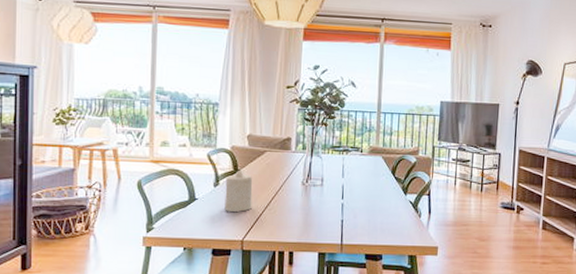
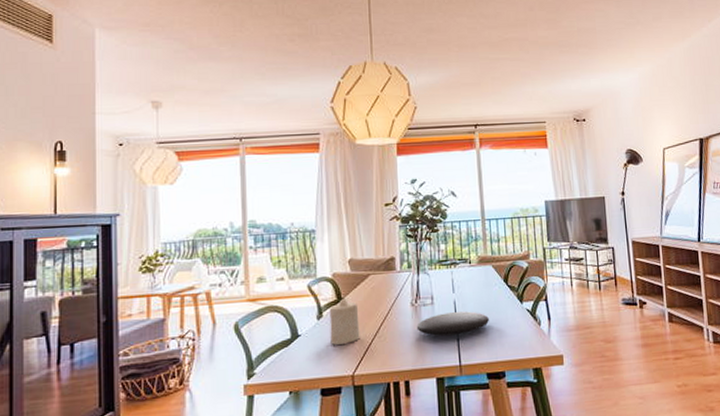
plate: none [305,195,373,217] -> present [416,311,489,336]

